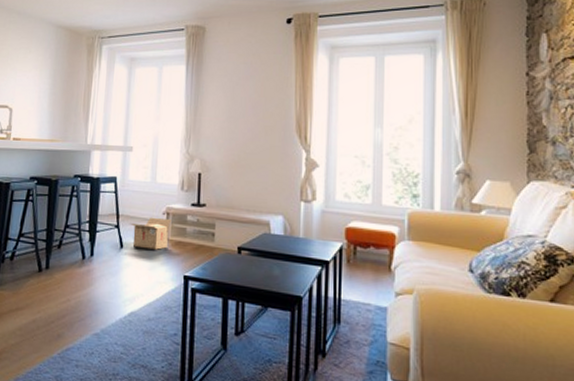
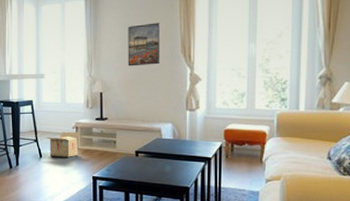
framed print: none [232,96,273,145] -> present [128,22,161,66]

